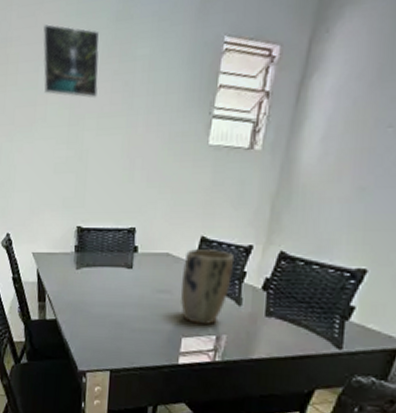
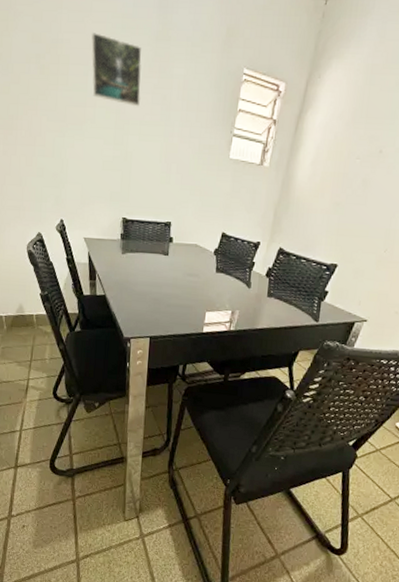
plant pot: present [180,249,235,324] -> none [205,242,247,302]

